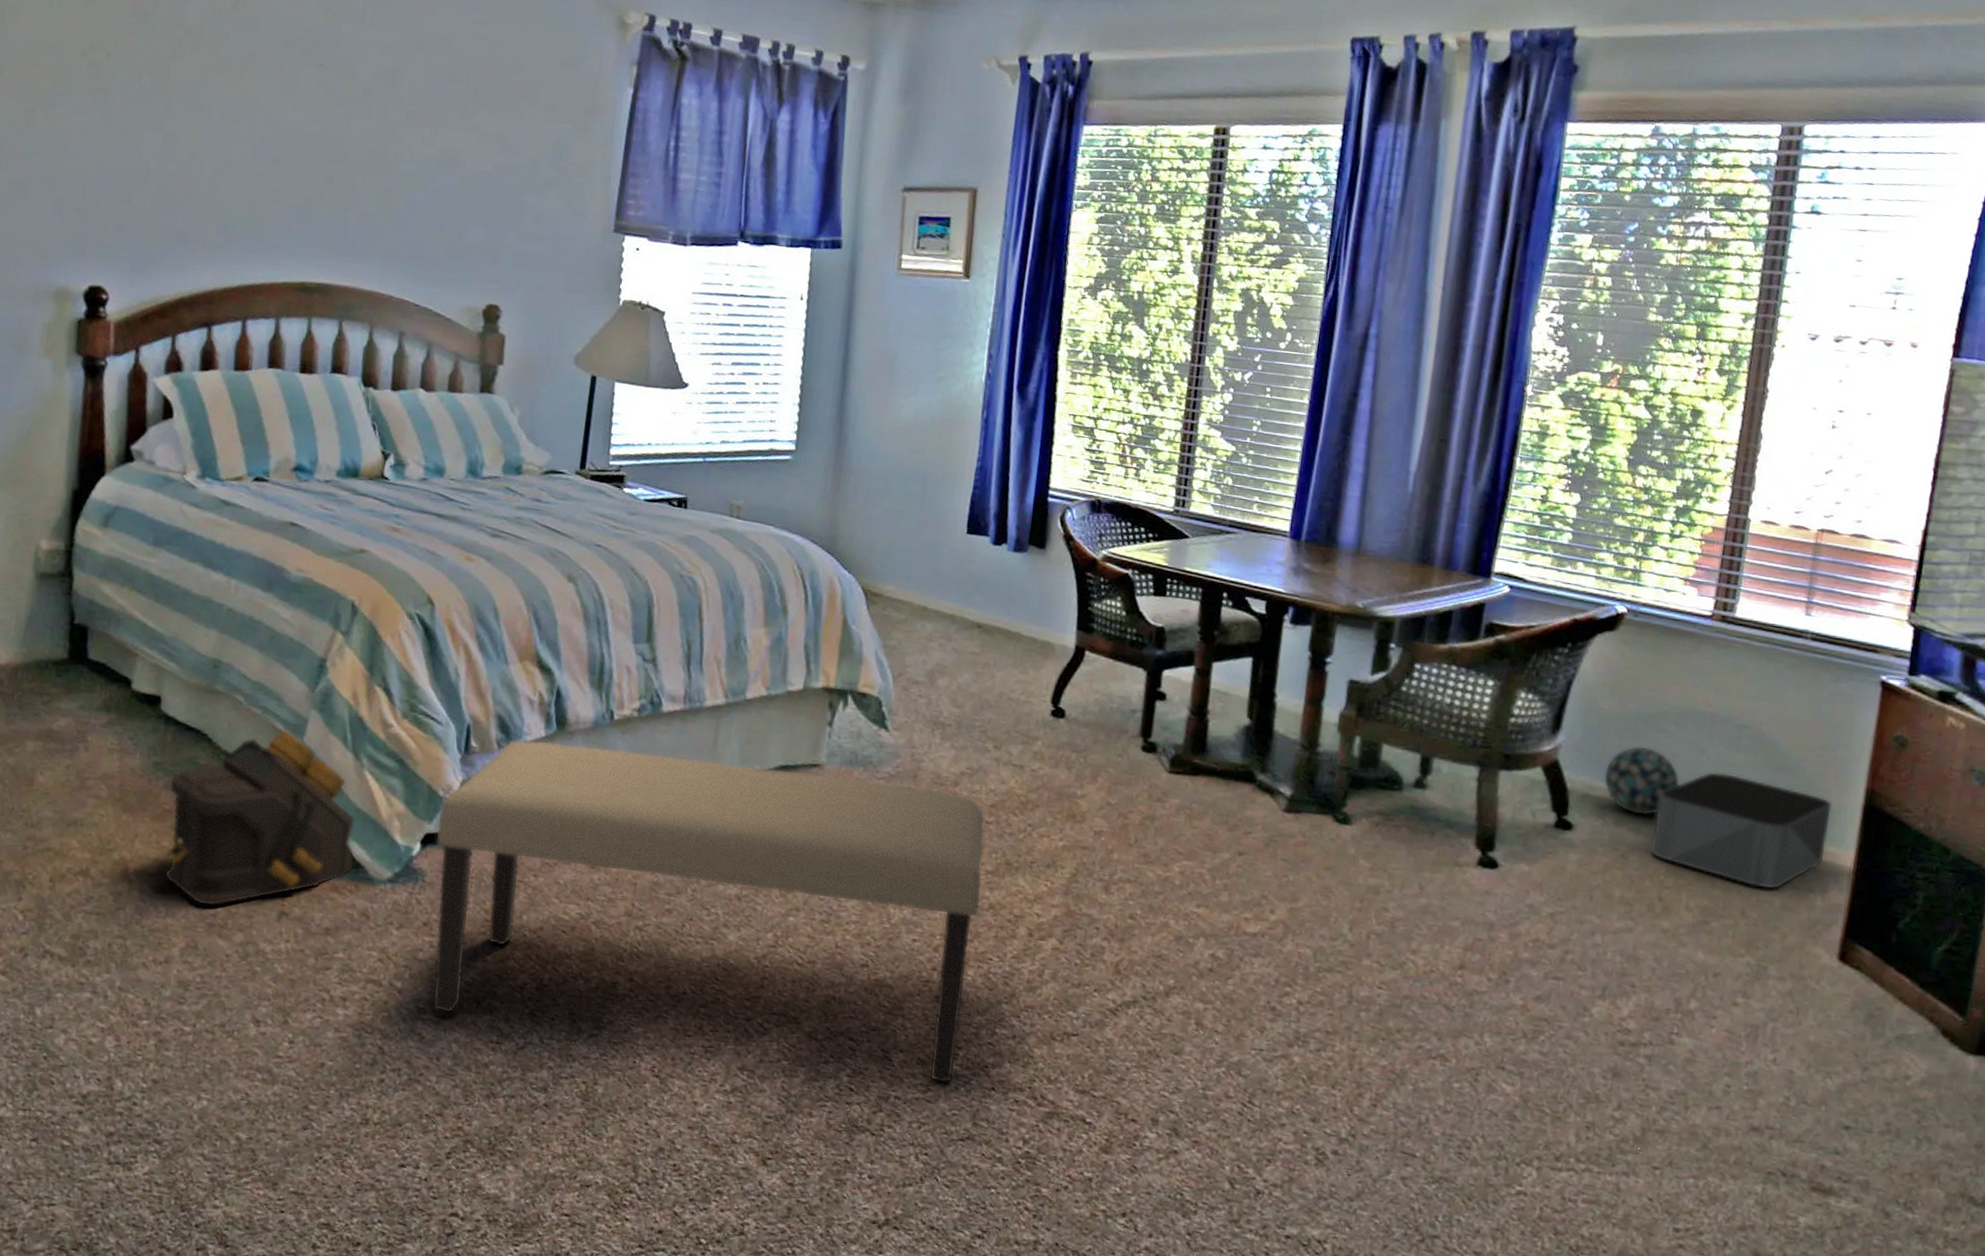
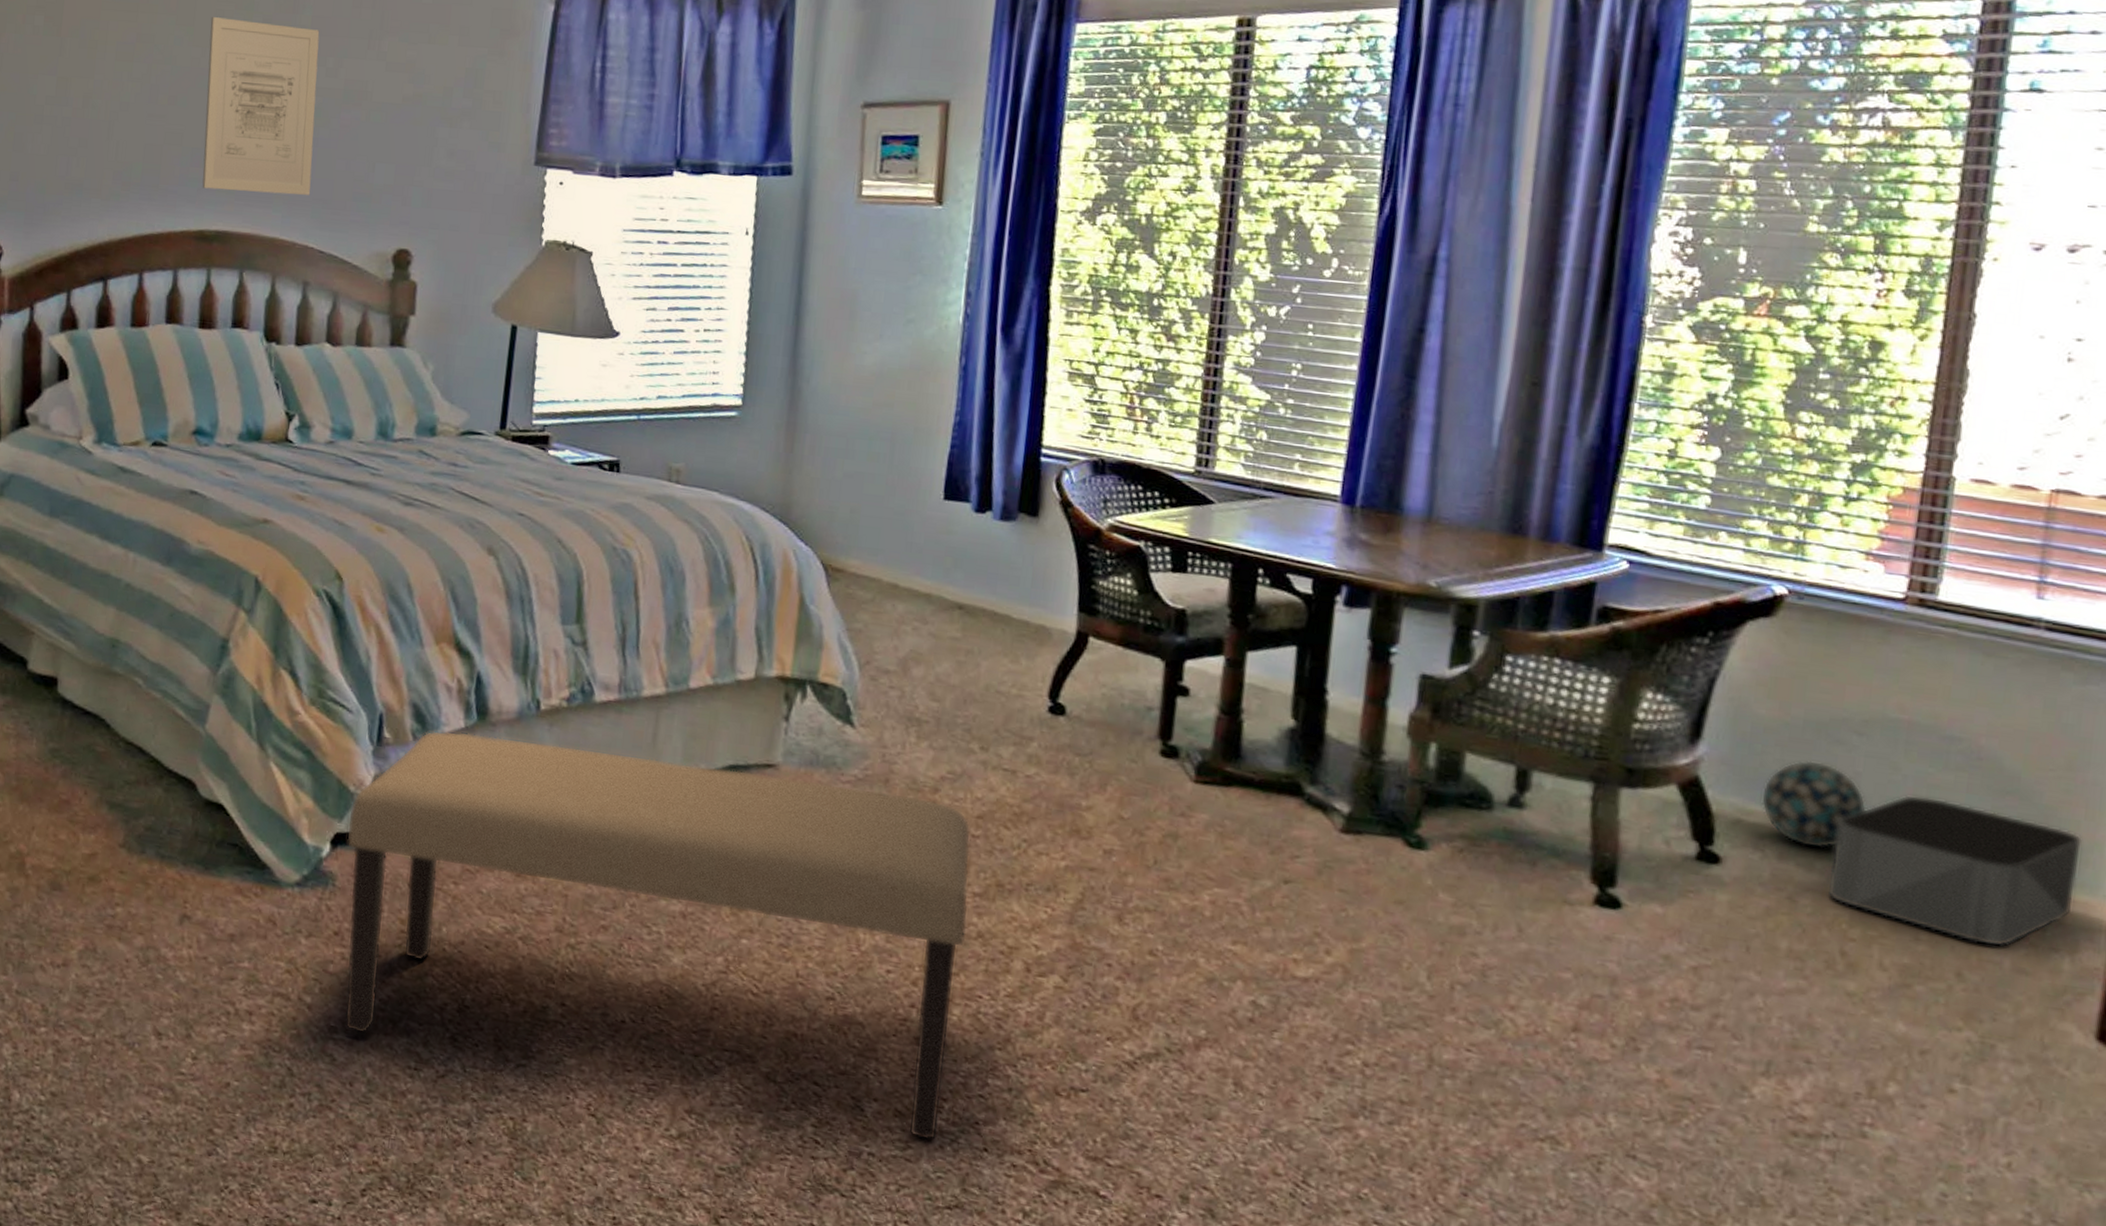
backpack: present [165,729,355,907] -> none [62,715,261,907]
wall art: none [304,84,417,253] -> present [202,17,320,196]

